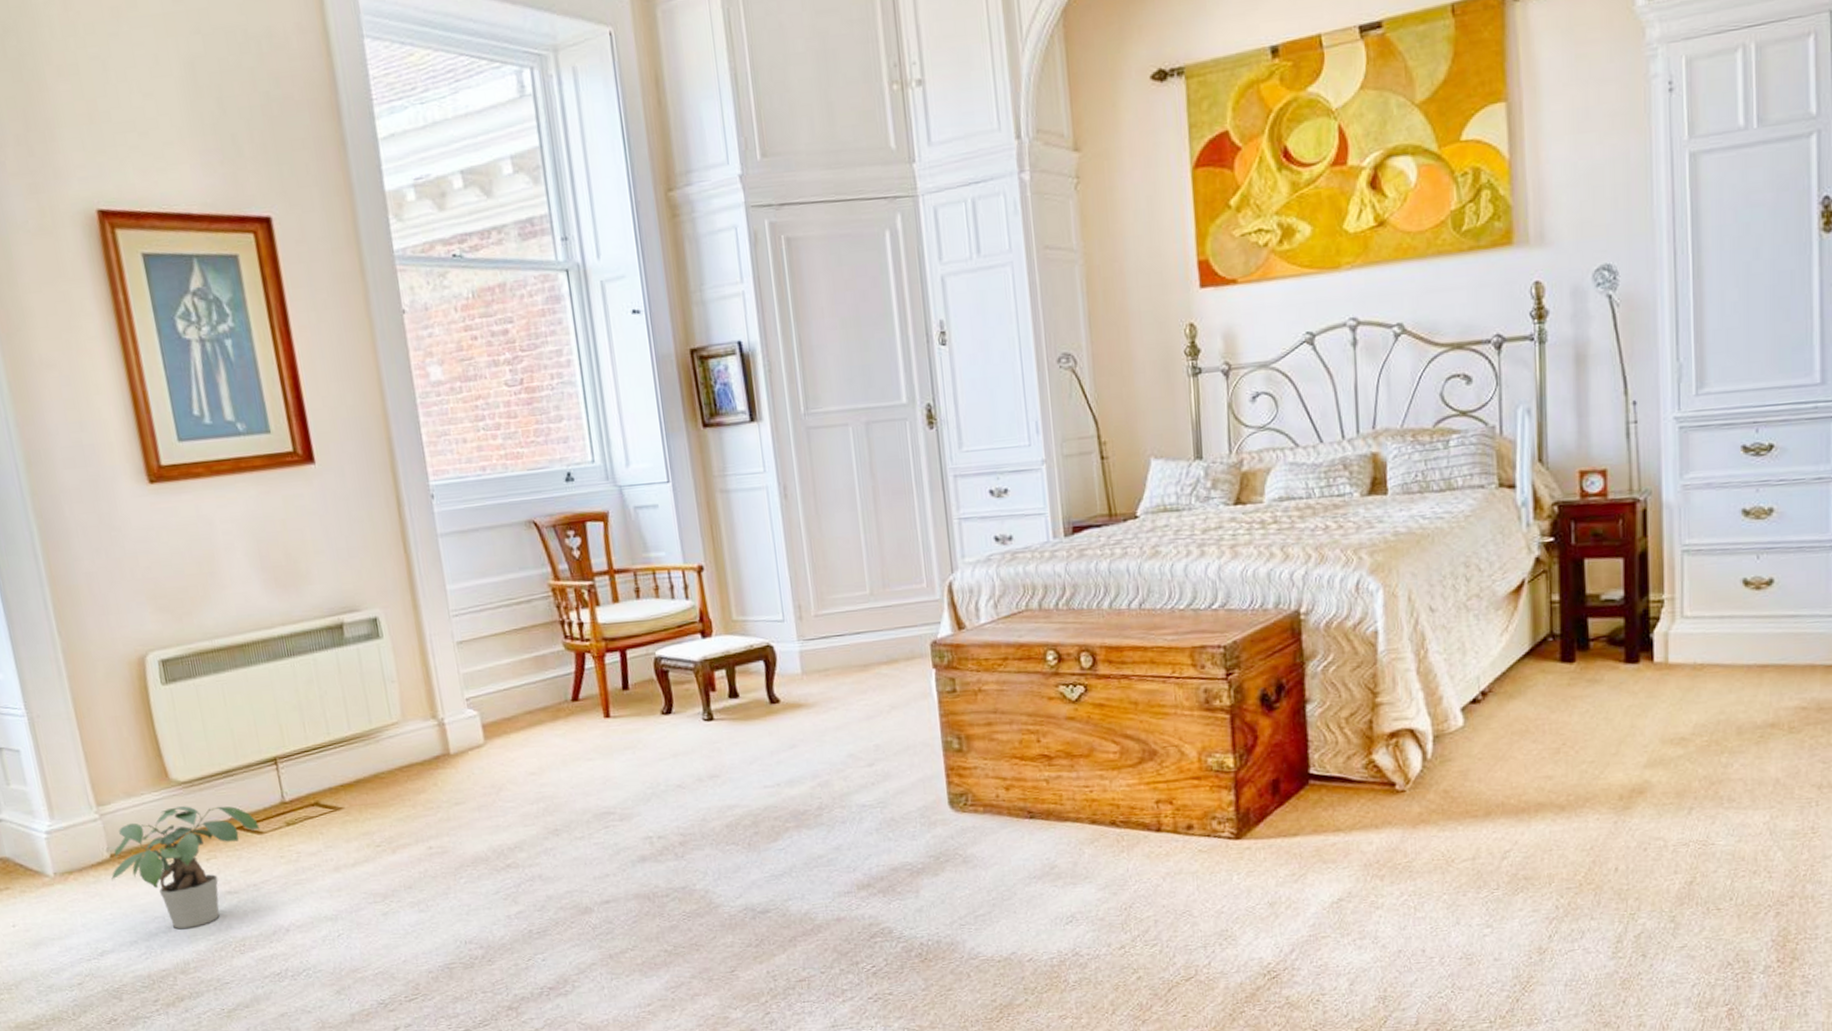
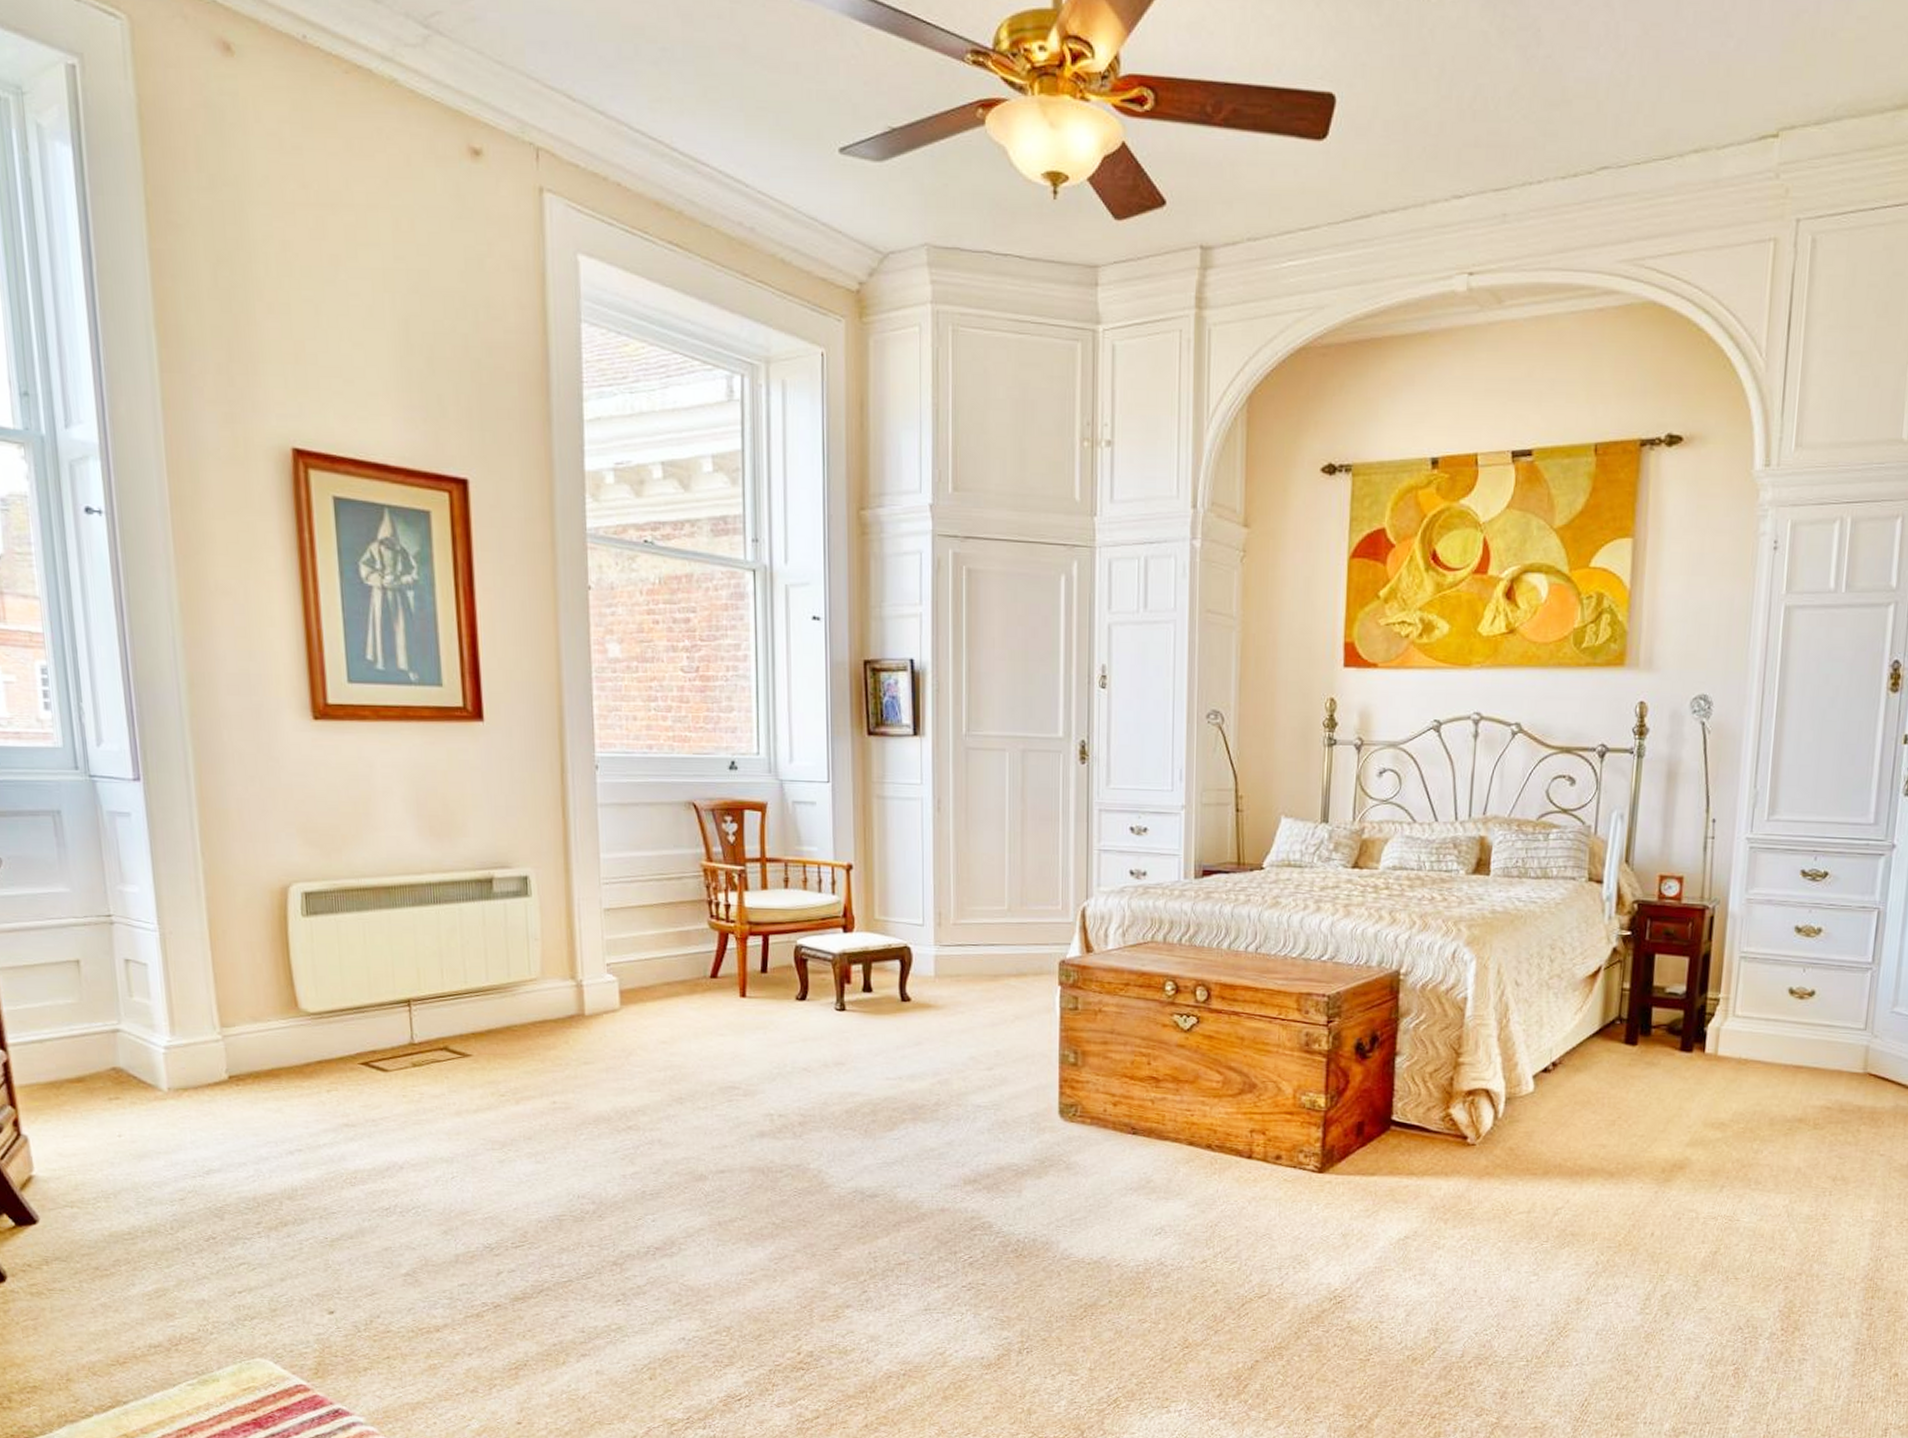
potted plant: present [111,806,261,931] -> none [227,1036,386,1158]

